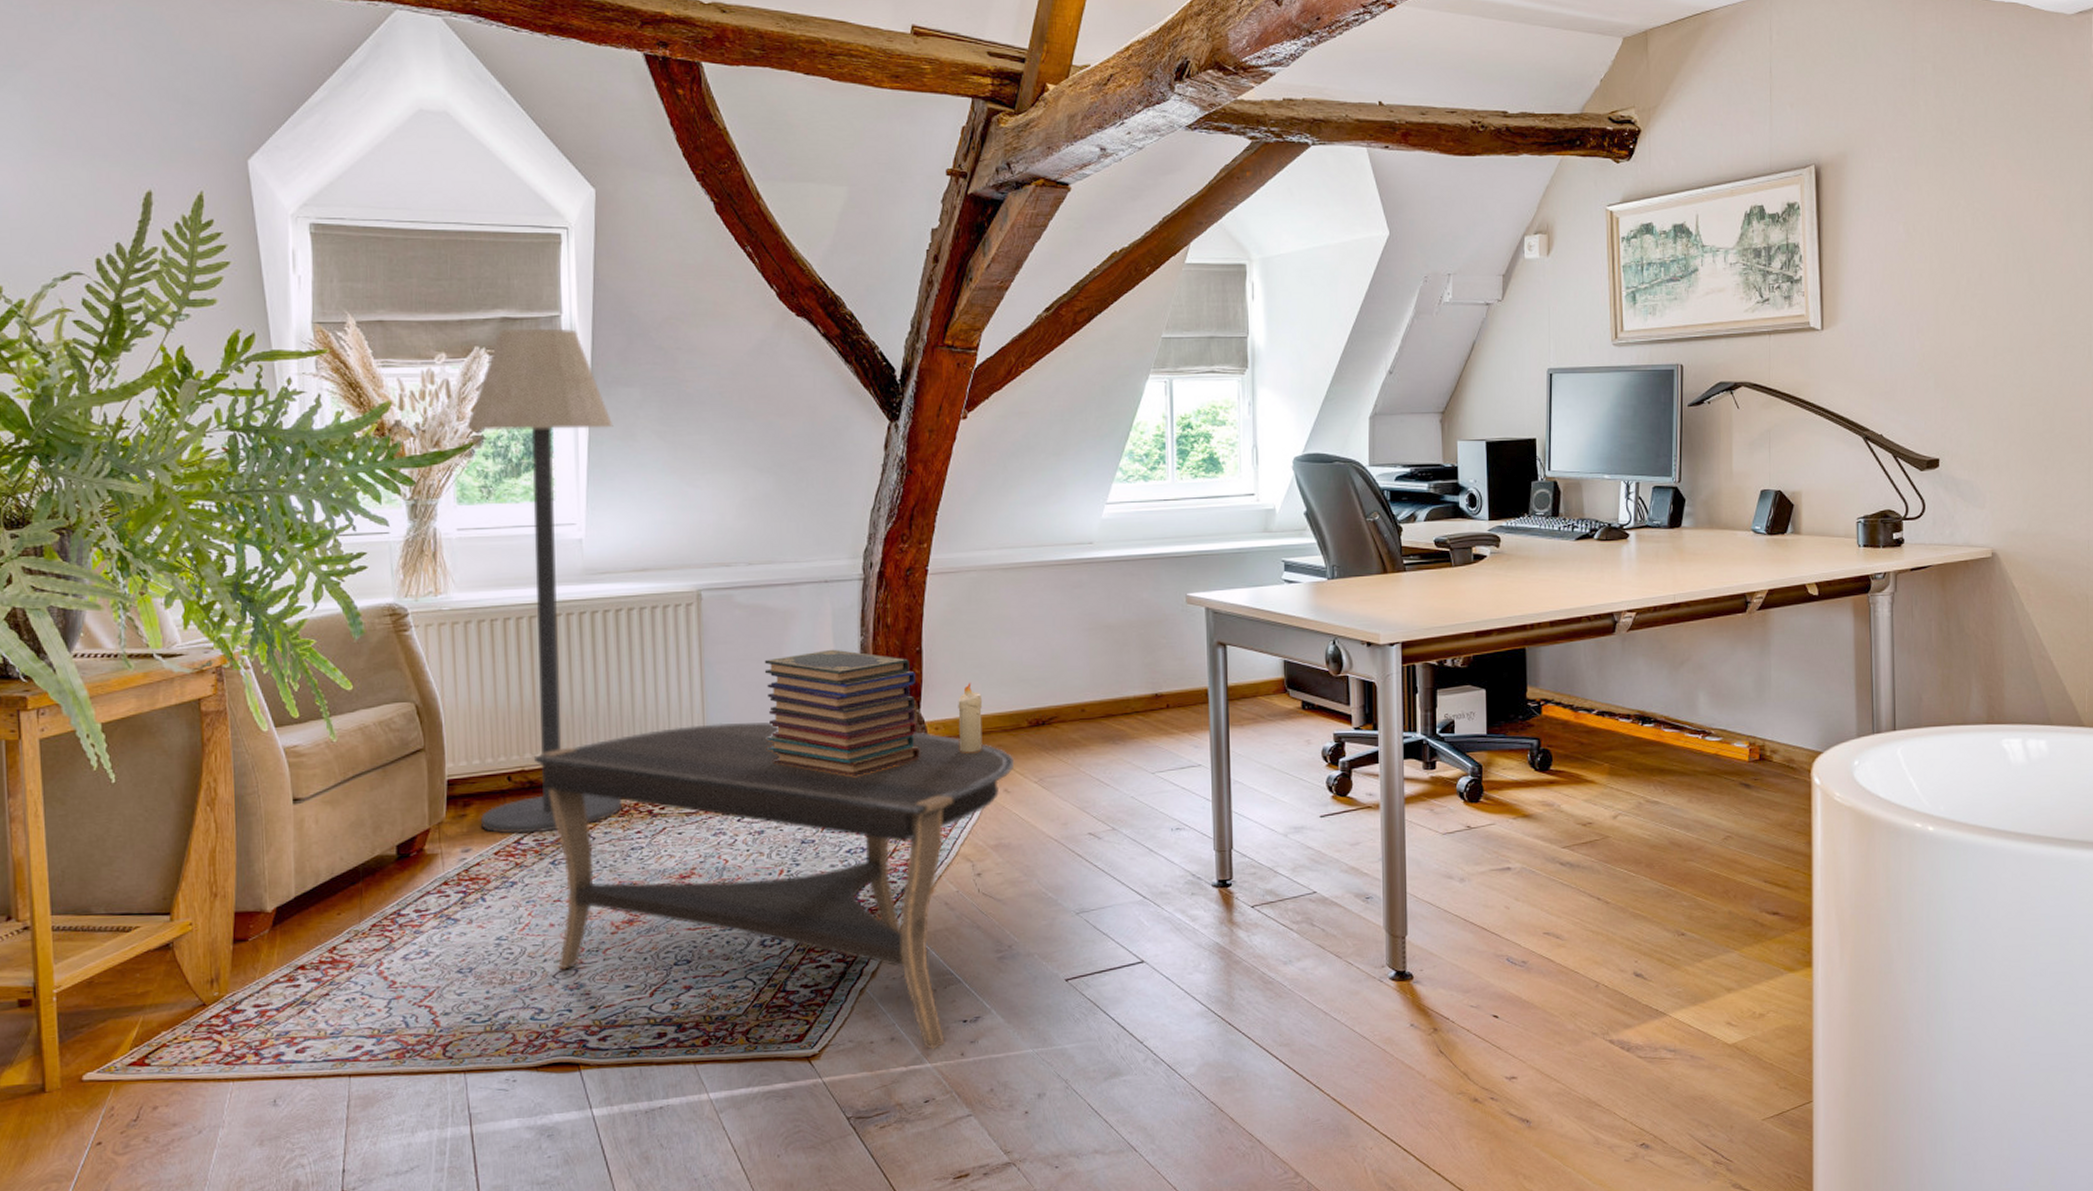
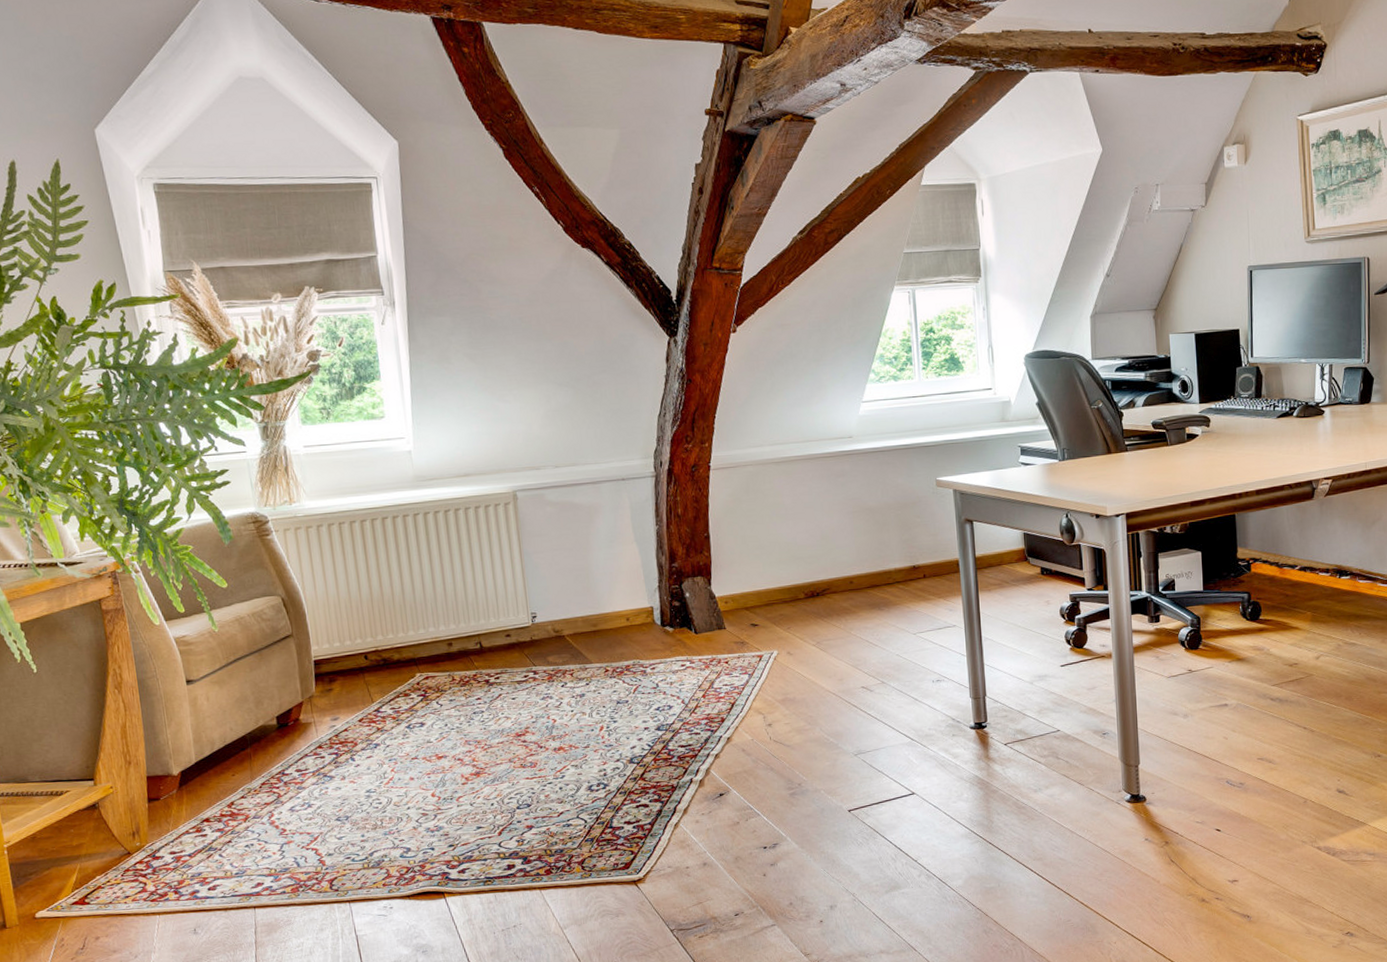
floor lamp: present [466,328,623,834] -> none [304,267,463,704]
coffee table: present [533,722,1015,1050] -> none [384,602,795,872]
book stack: present [764,649,920,776] -> none [574,537,713,646]
candle: present [958,682,983,753] -> none [743,562,767,623]

